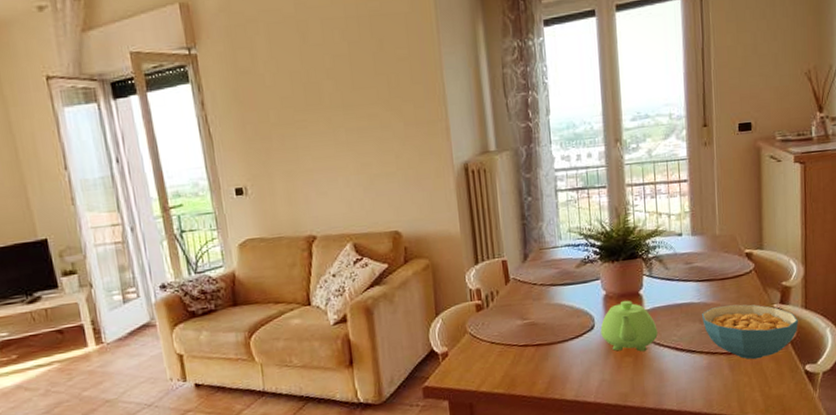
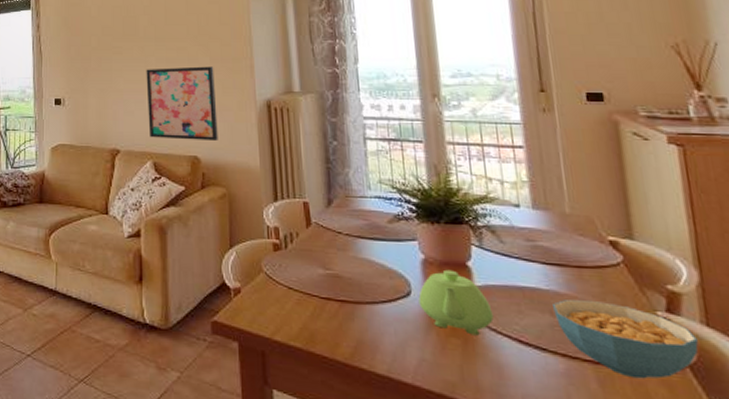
wall art: none [335,132,418,218] -> present [146,66,218,140]

